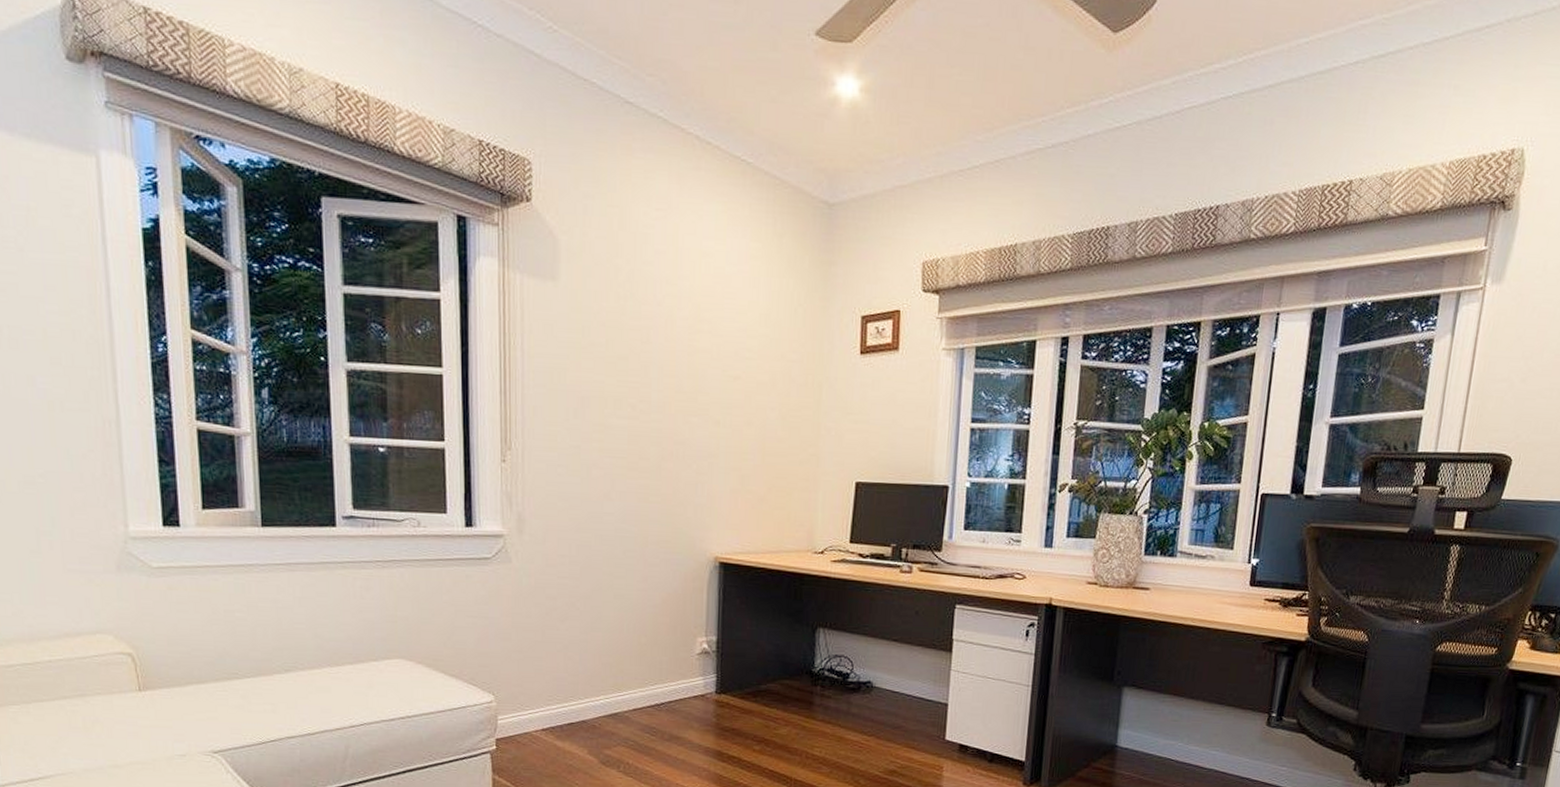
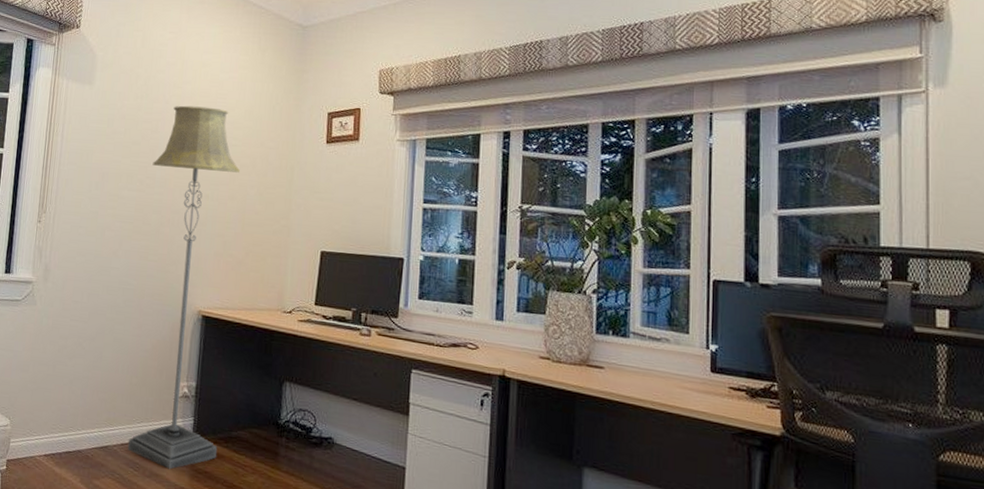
floor lamp: none [641,308,756,730] -> present [127,105,240,470]

